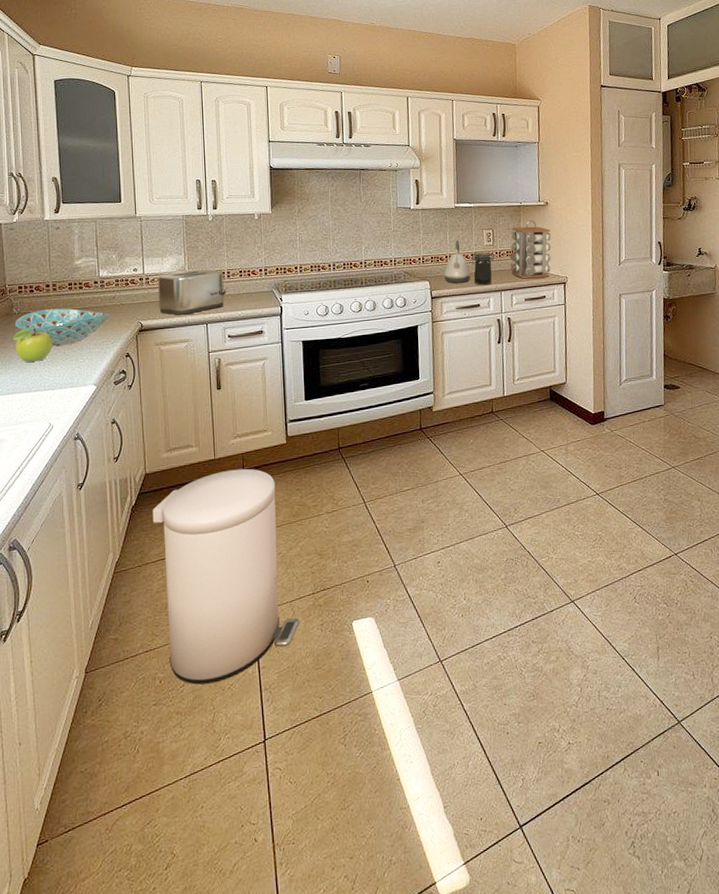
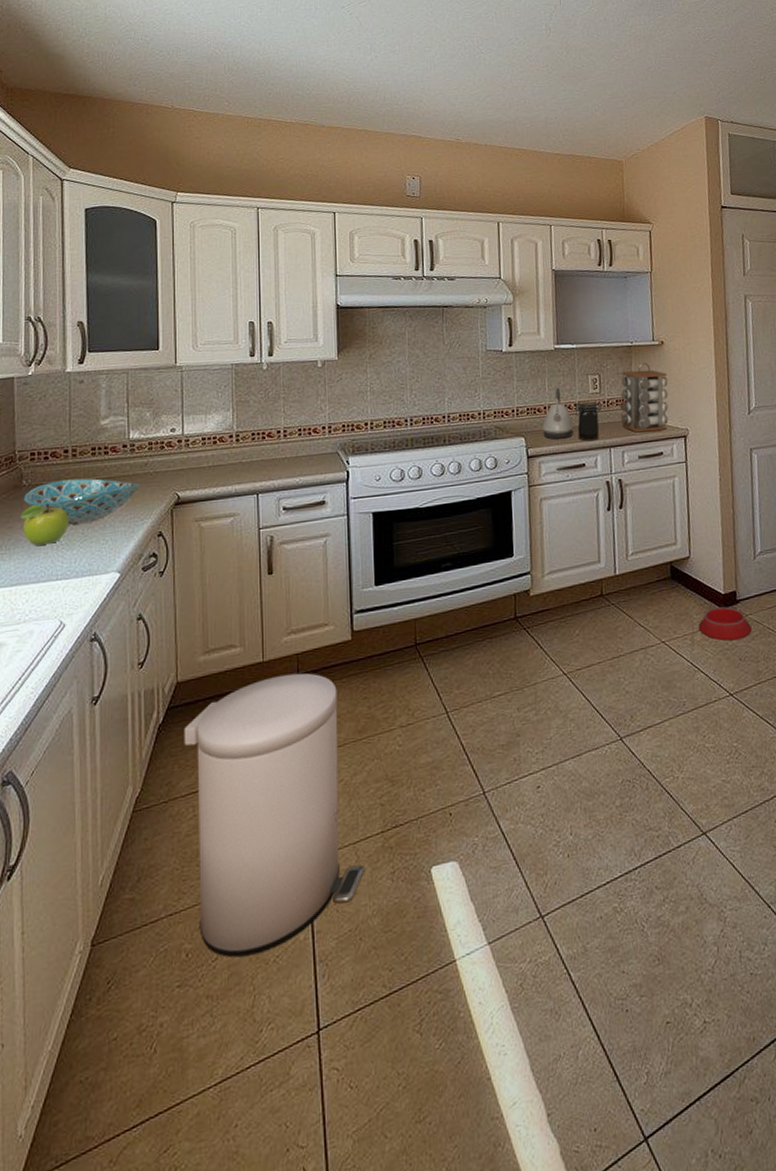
toaster: present [157,269,226,315] -> none [199,428,281,484]
pet bowl: none [572,423,616,451] -> present [698,606,752,641]

